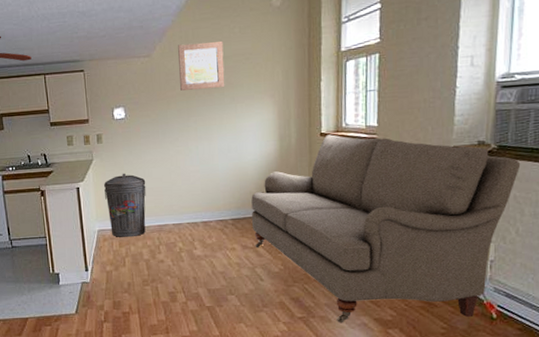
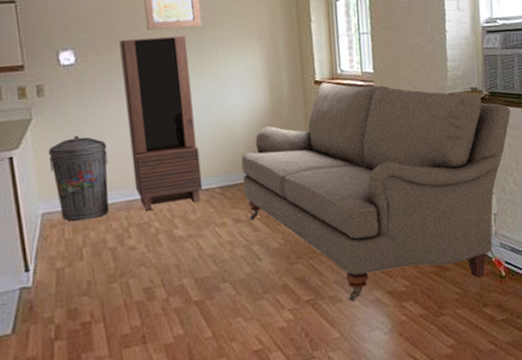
bookcase: none [158,95,218,234] -> present [119,36,203,211]

